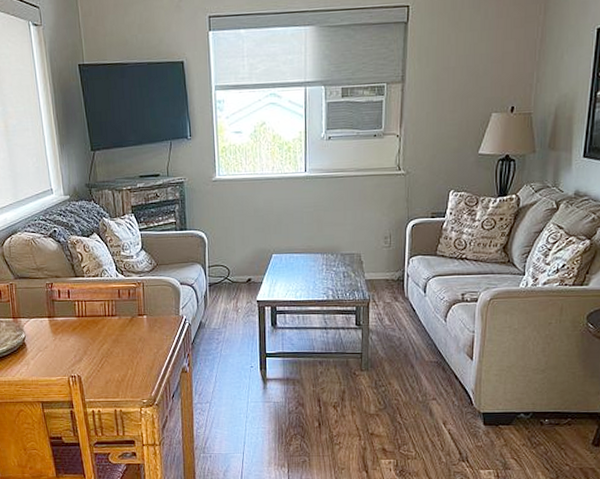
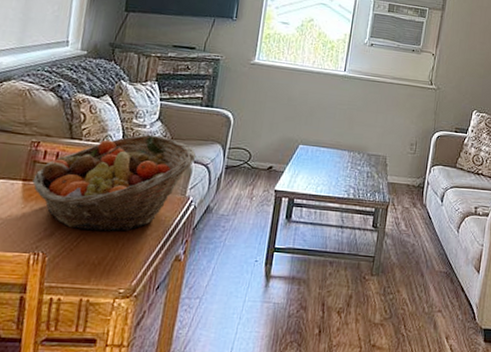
fruit basket: none [55,264,181,354] -> present [32,134,197,232]

